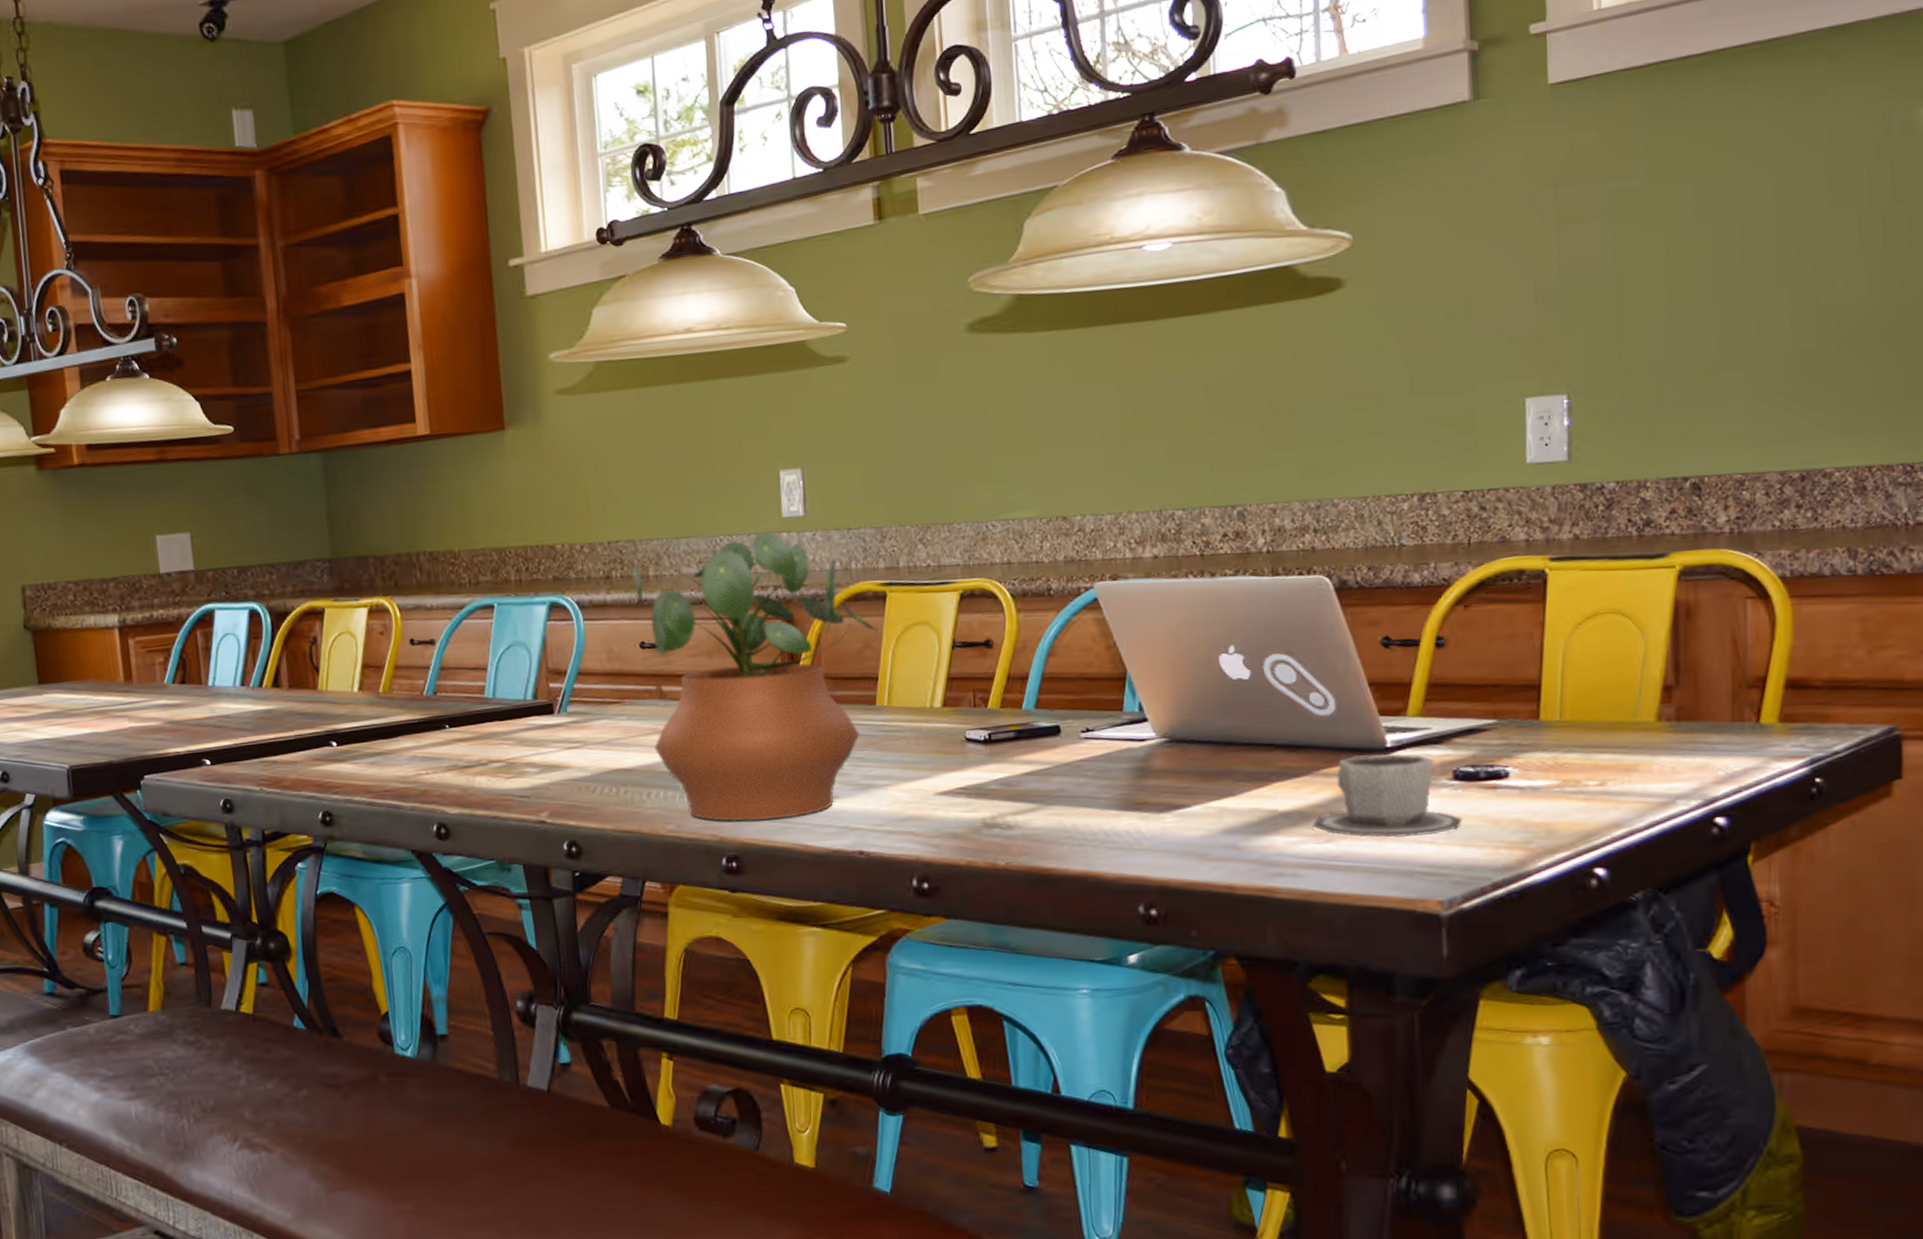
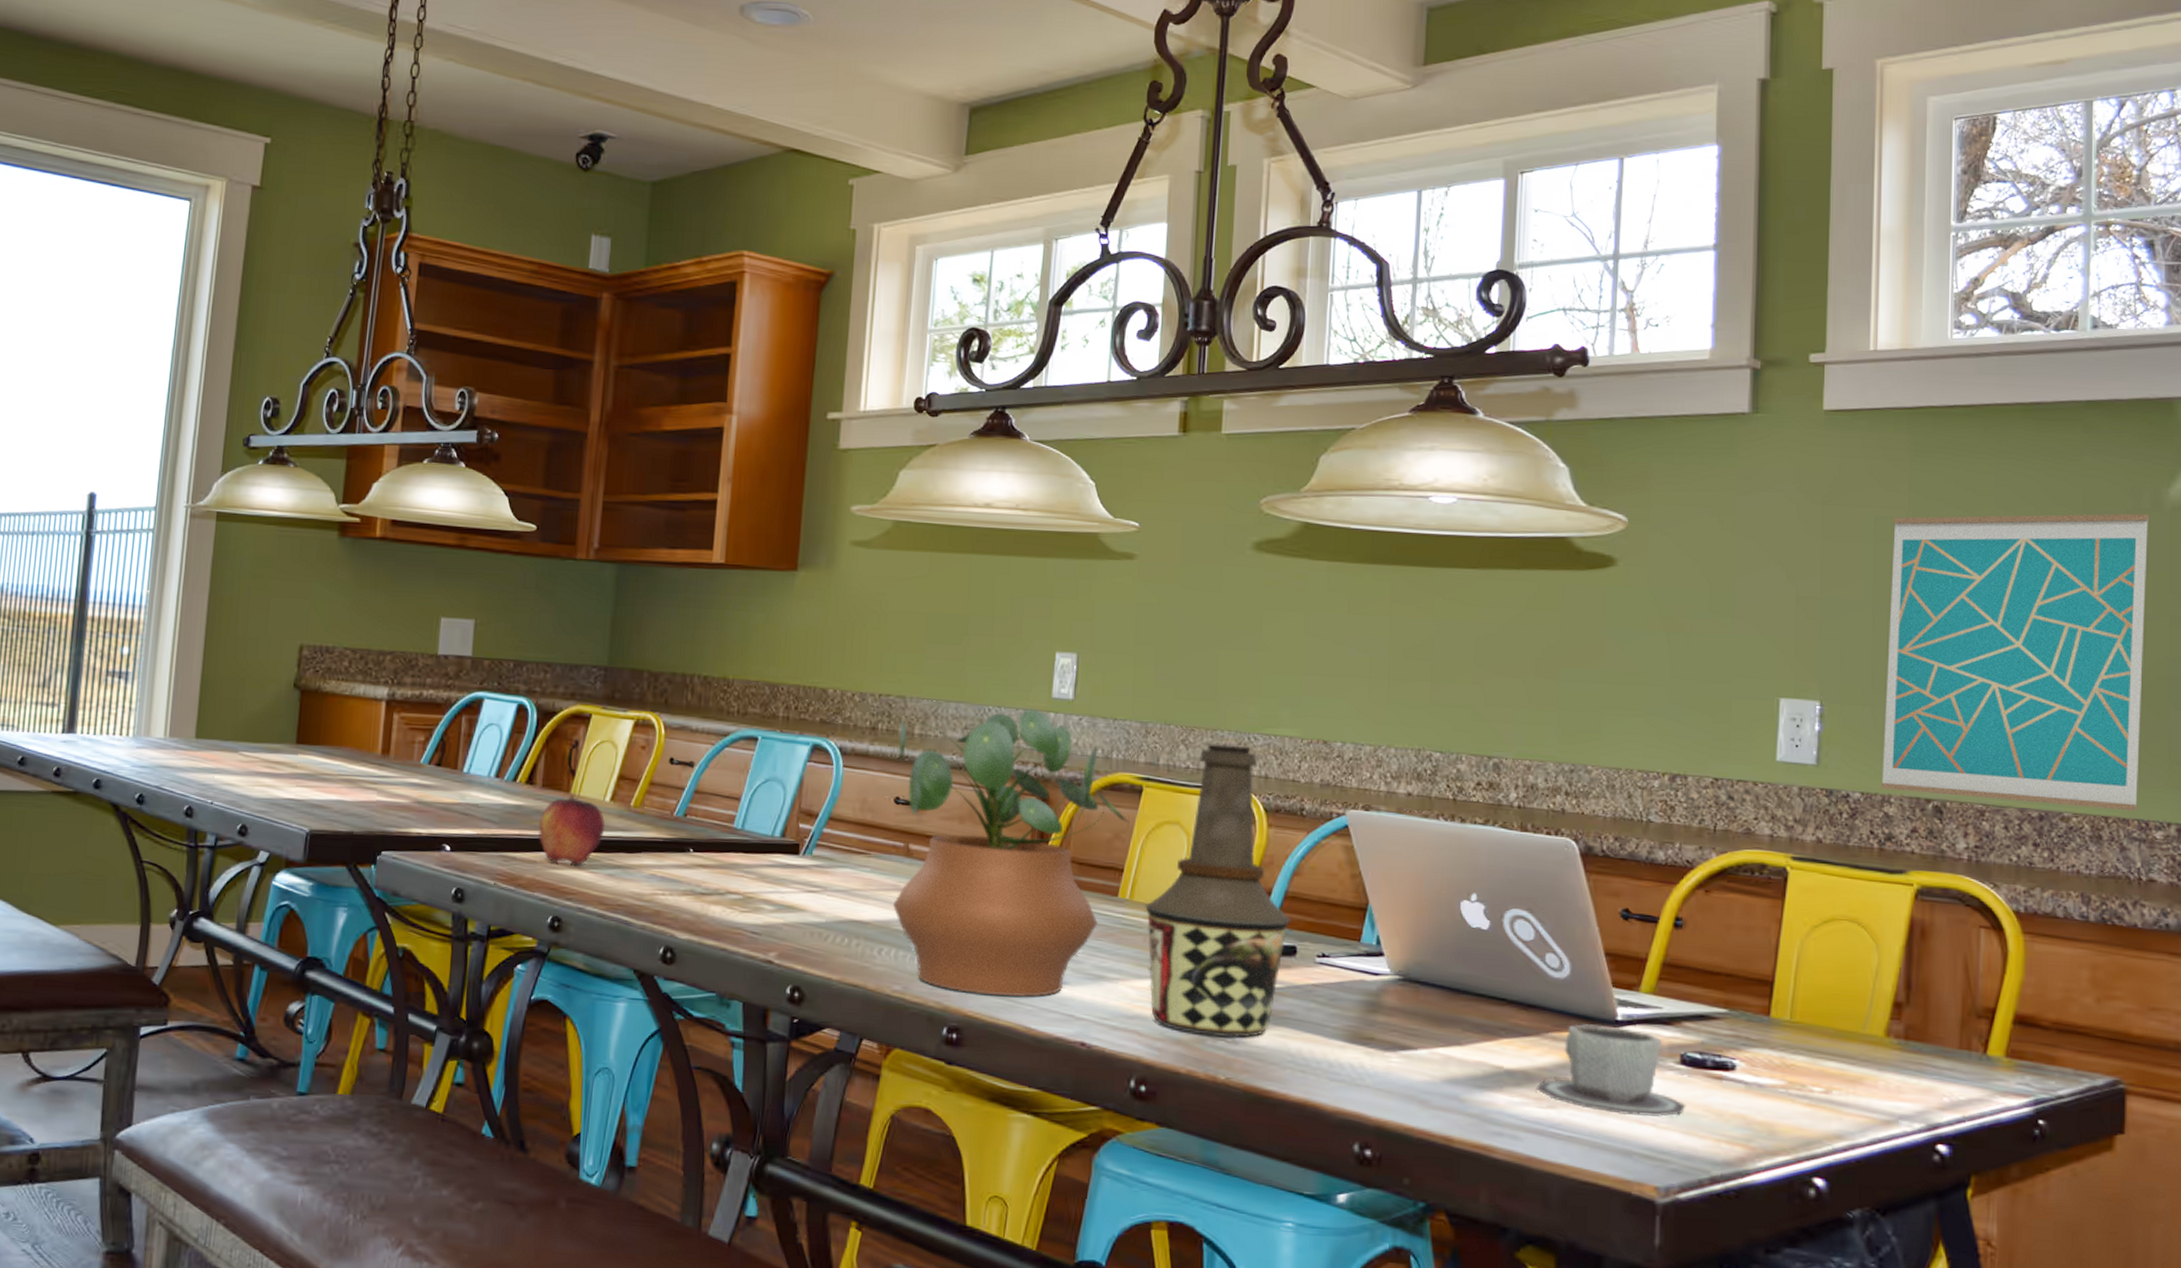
fruit: none [292,692,359,760] -> present [538,796,605,865]
bottle: none [904,535,1052,827] -> present [1145,744,1292,1038]
wall art: none [1631,140,1902,475] -> present [1881,513,2149,812]

